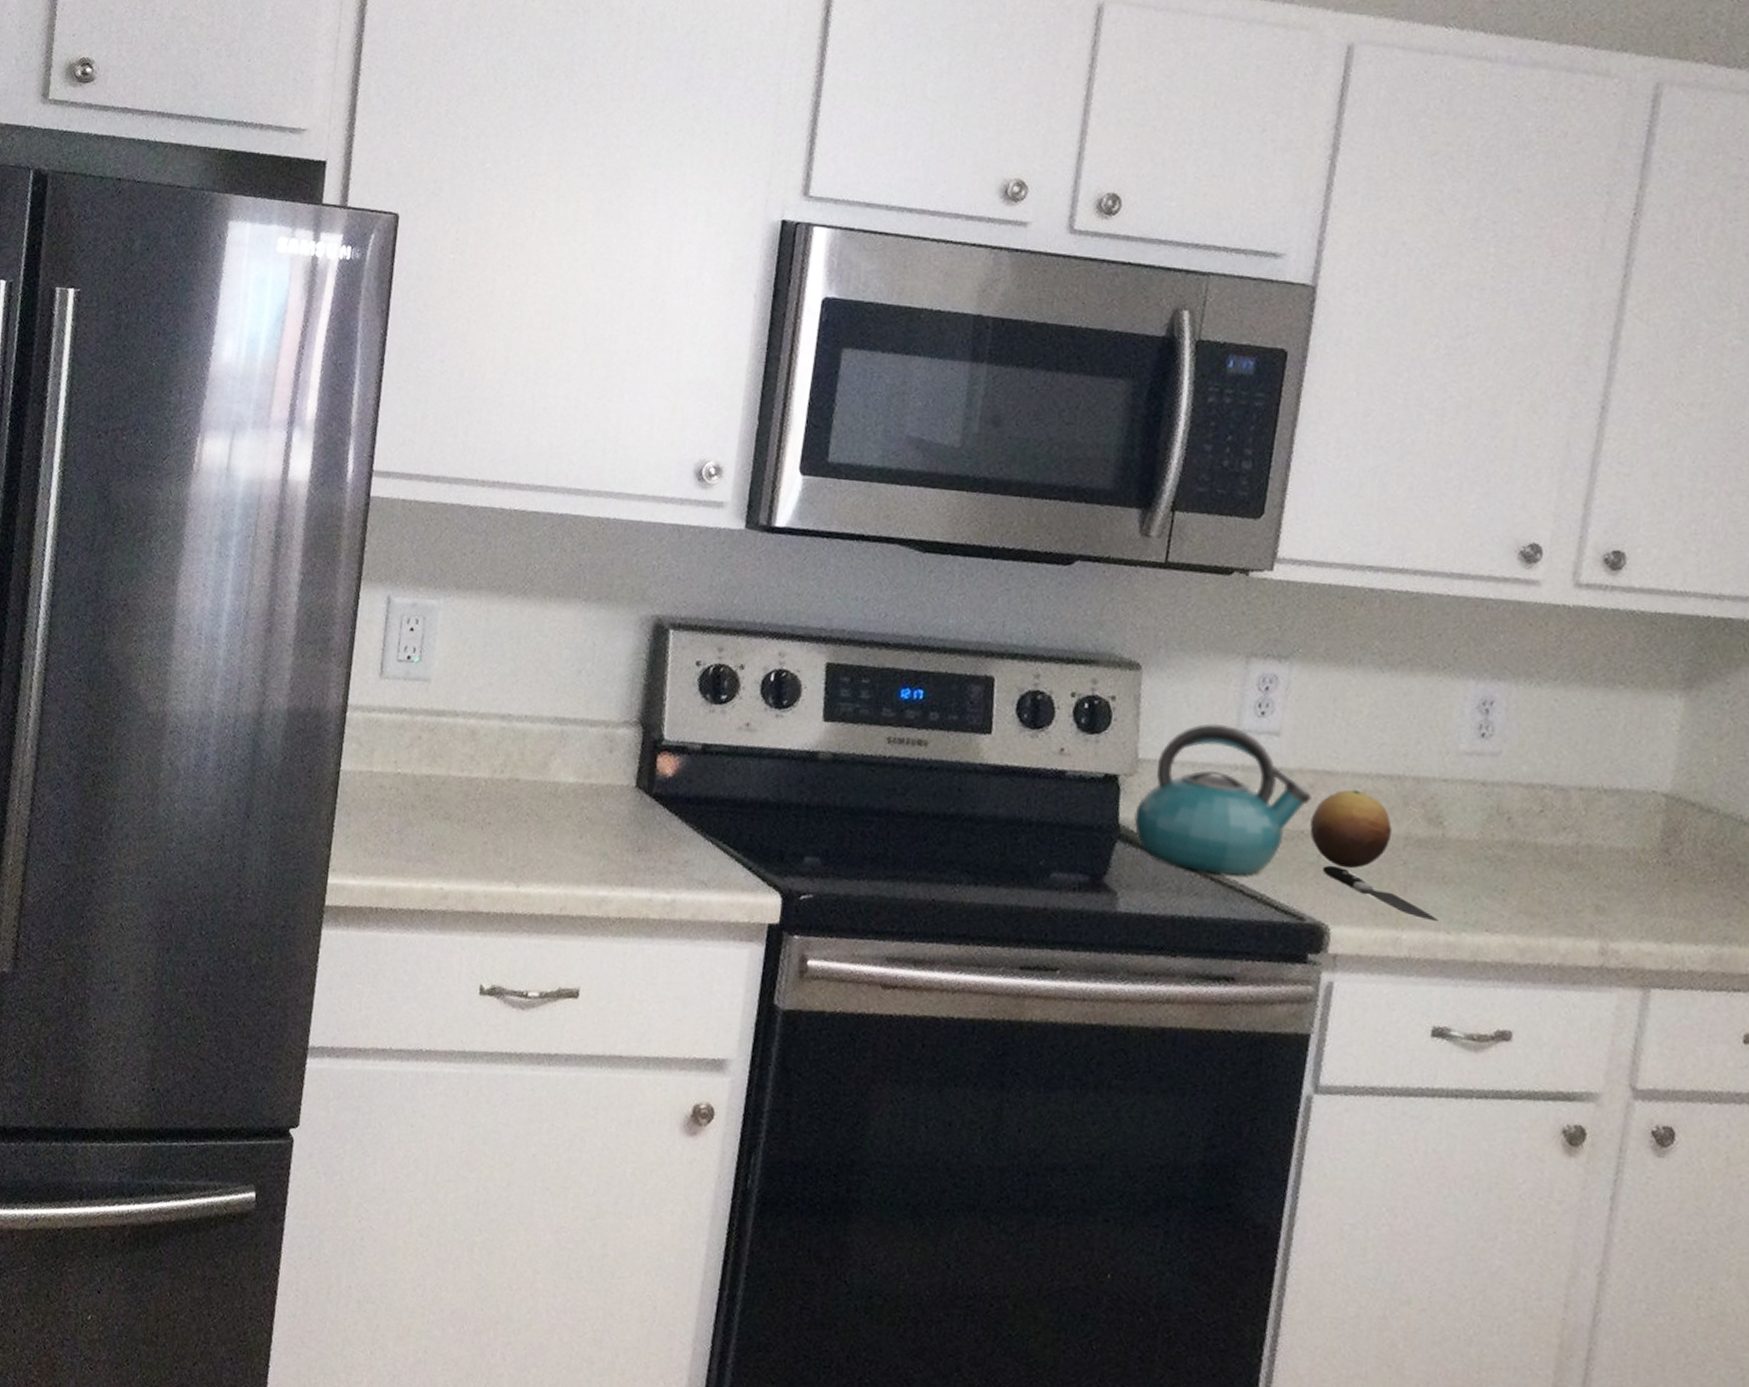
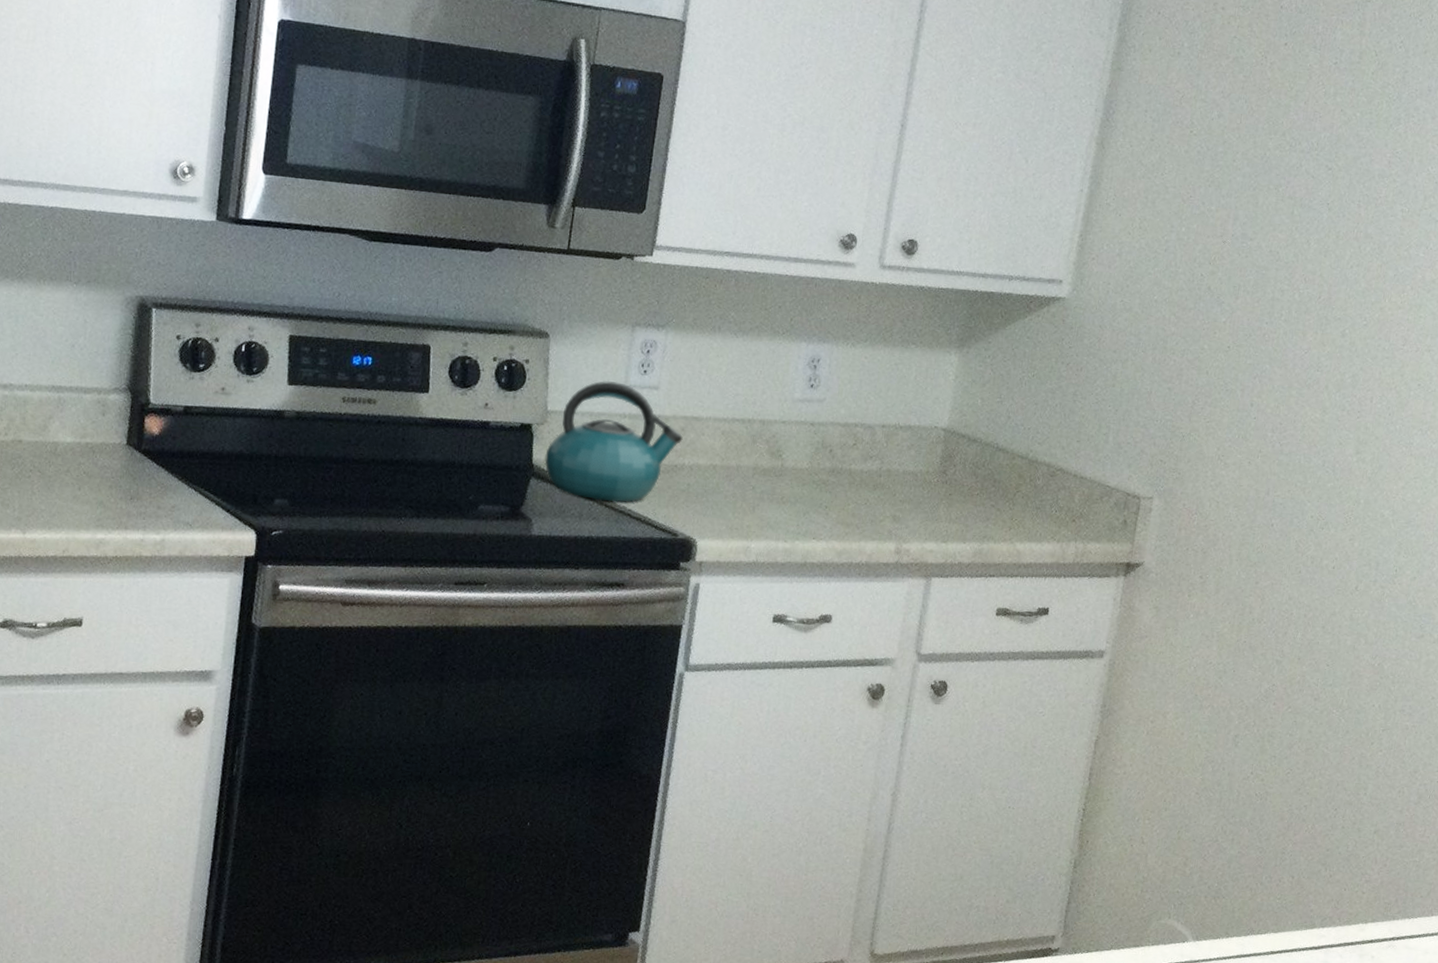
fruit: present [1309,789,1393,869] -> none [681,431,744,494]
kitchen knife: present [1322,866,1439,921] -> none [691,492,778,532]

